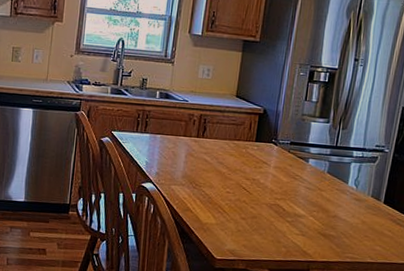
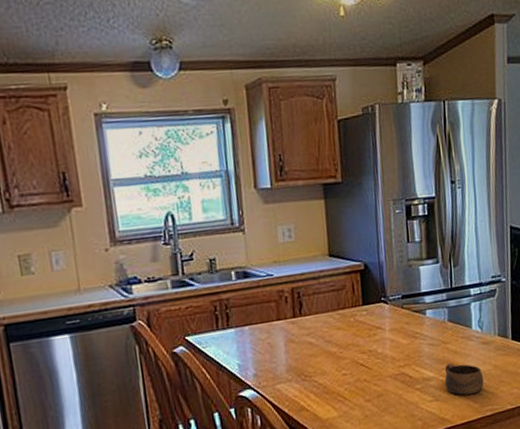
cup: none [313,208,350,240] -> present [444,363,484,396]

